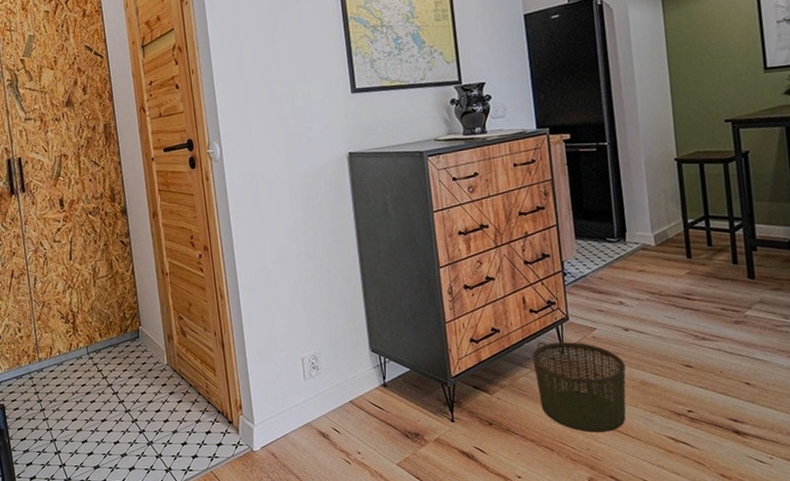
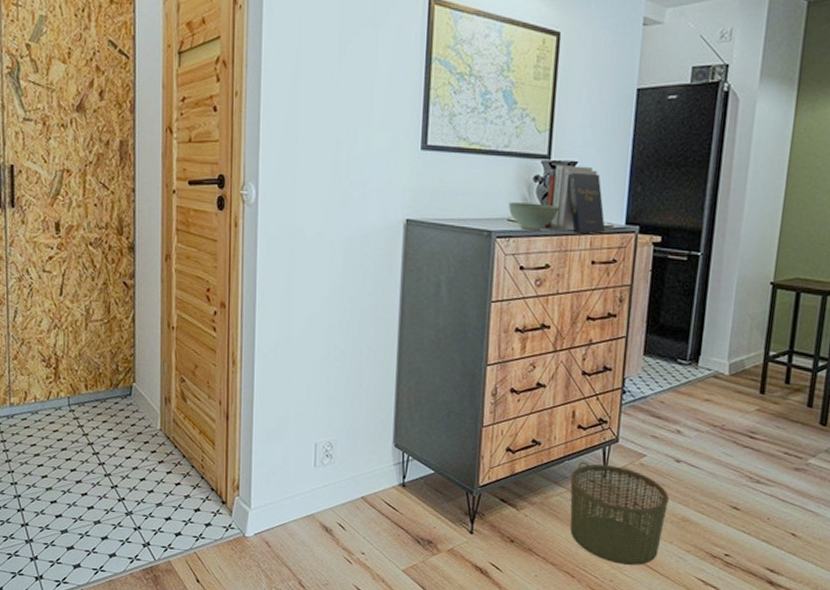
bowl: none [432,121,478,147] -> present [508,202,560,231]
books: none [463,84,520,143] -> present [543,165,605,234]

